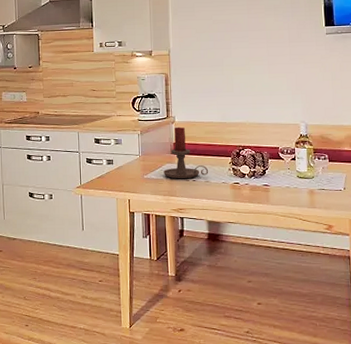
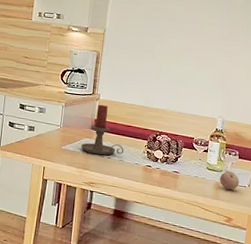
fruit: none [312,175,334,196] -> present [219,170,240,190]

